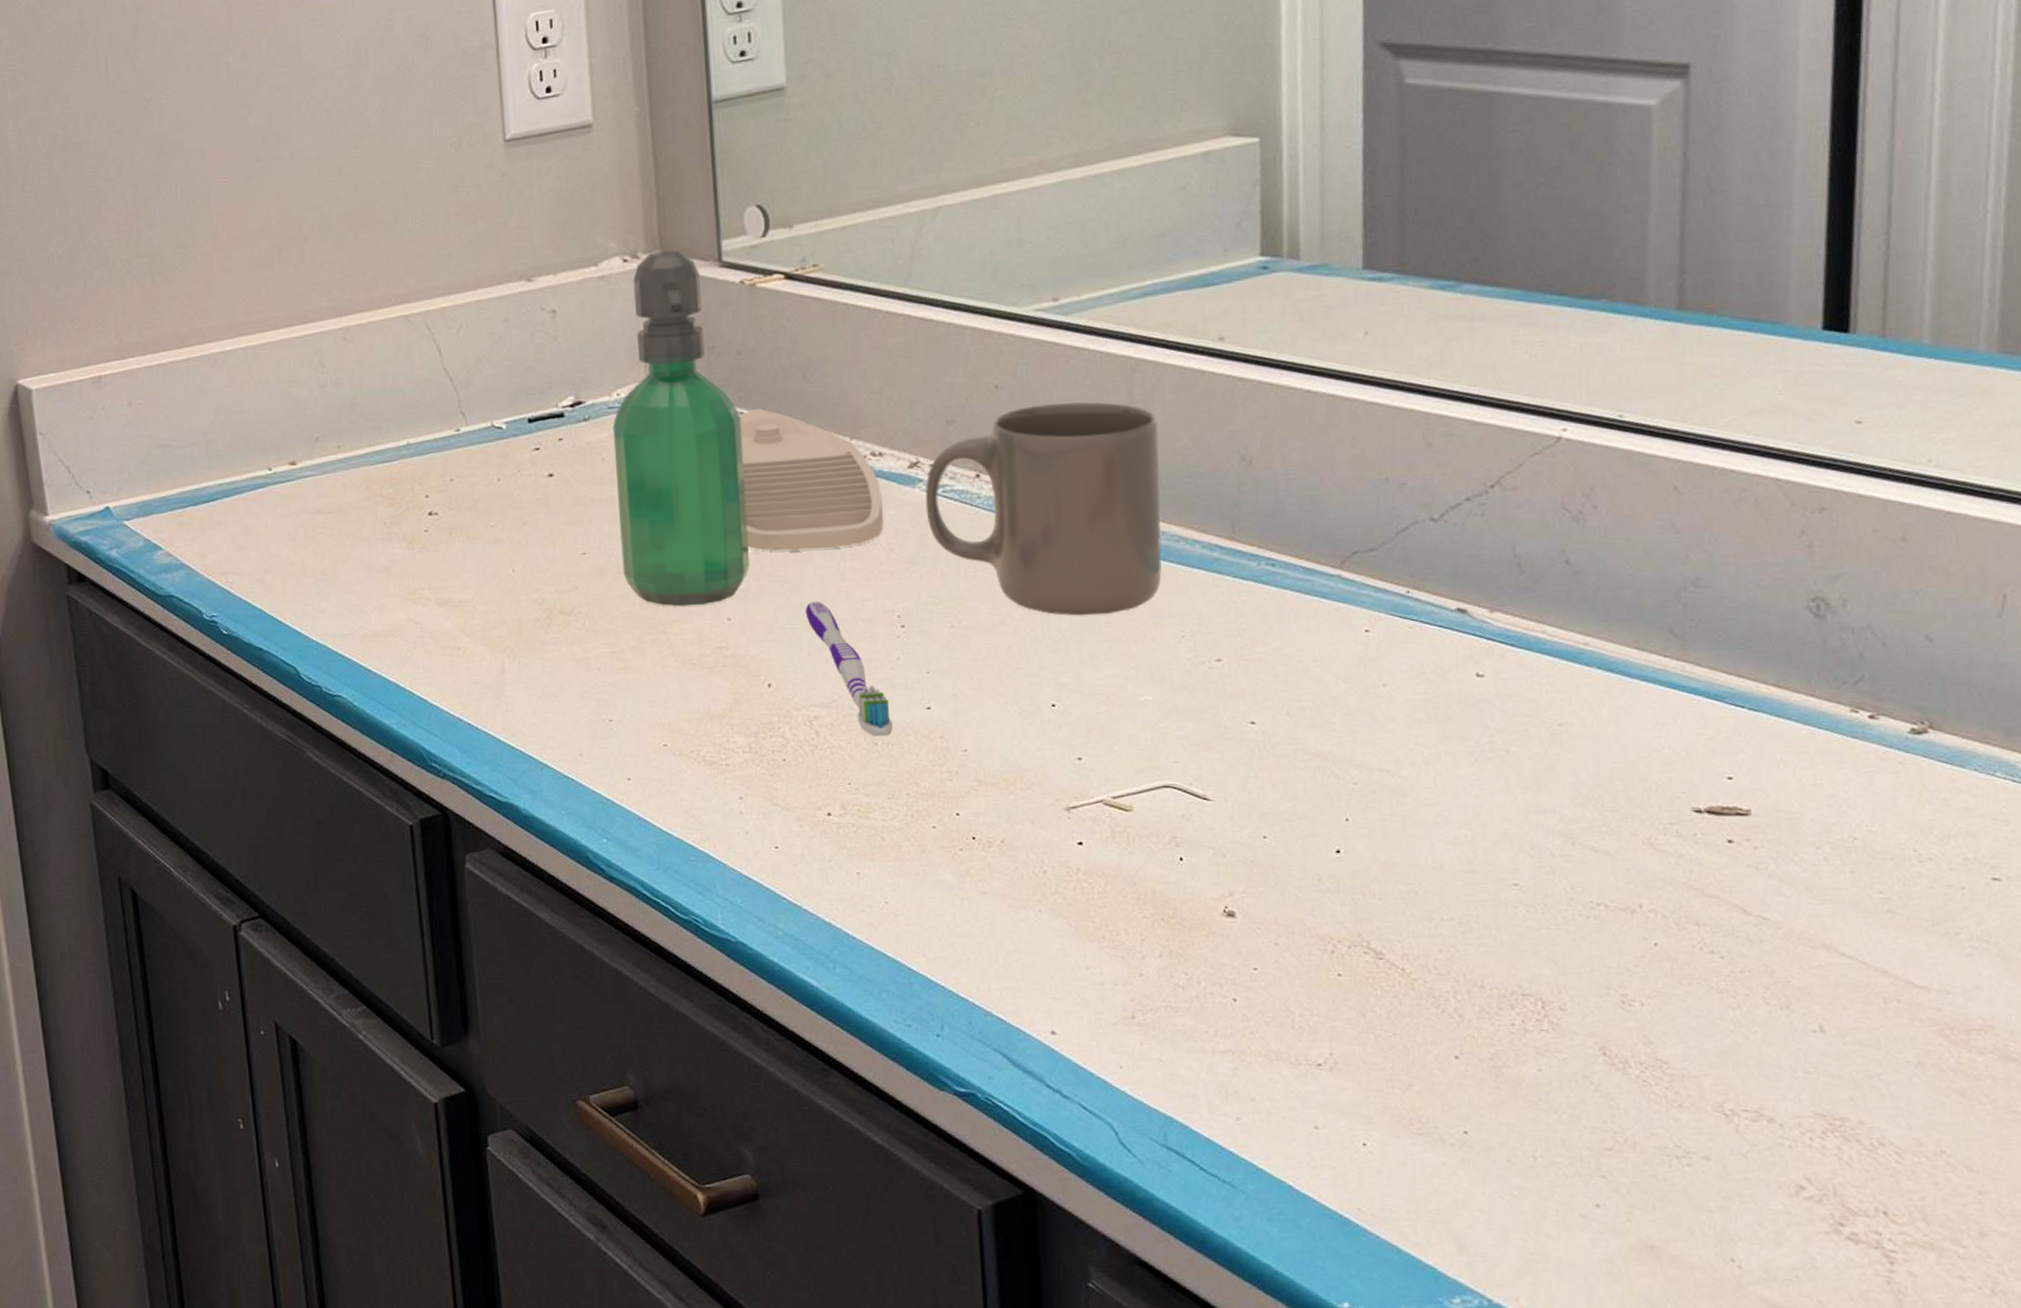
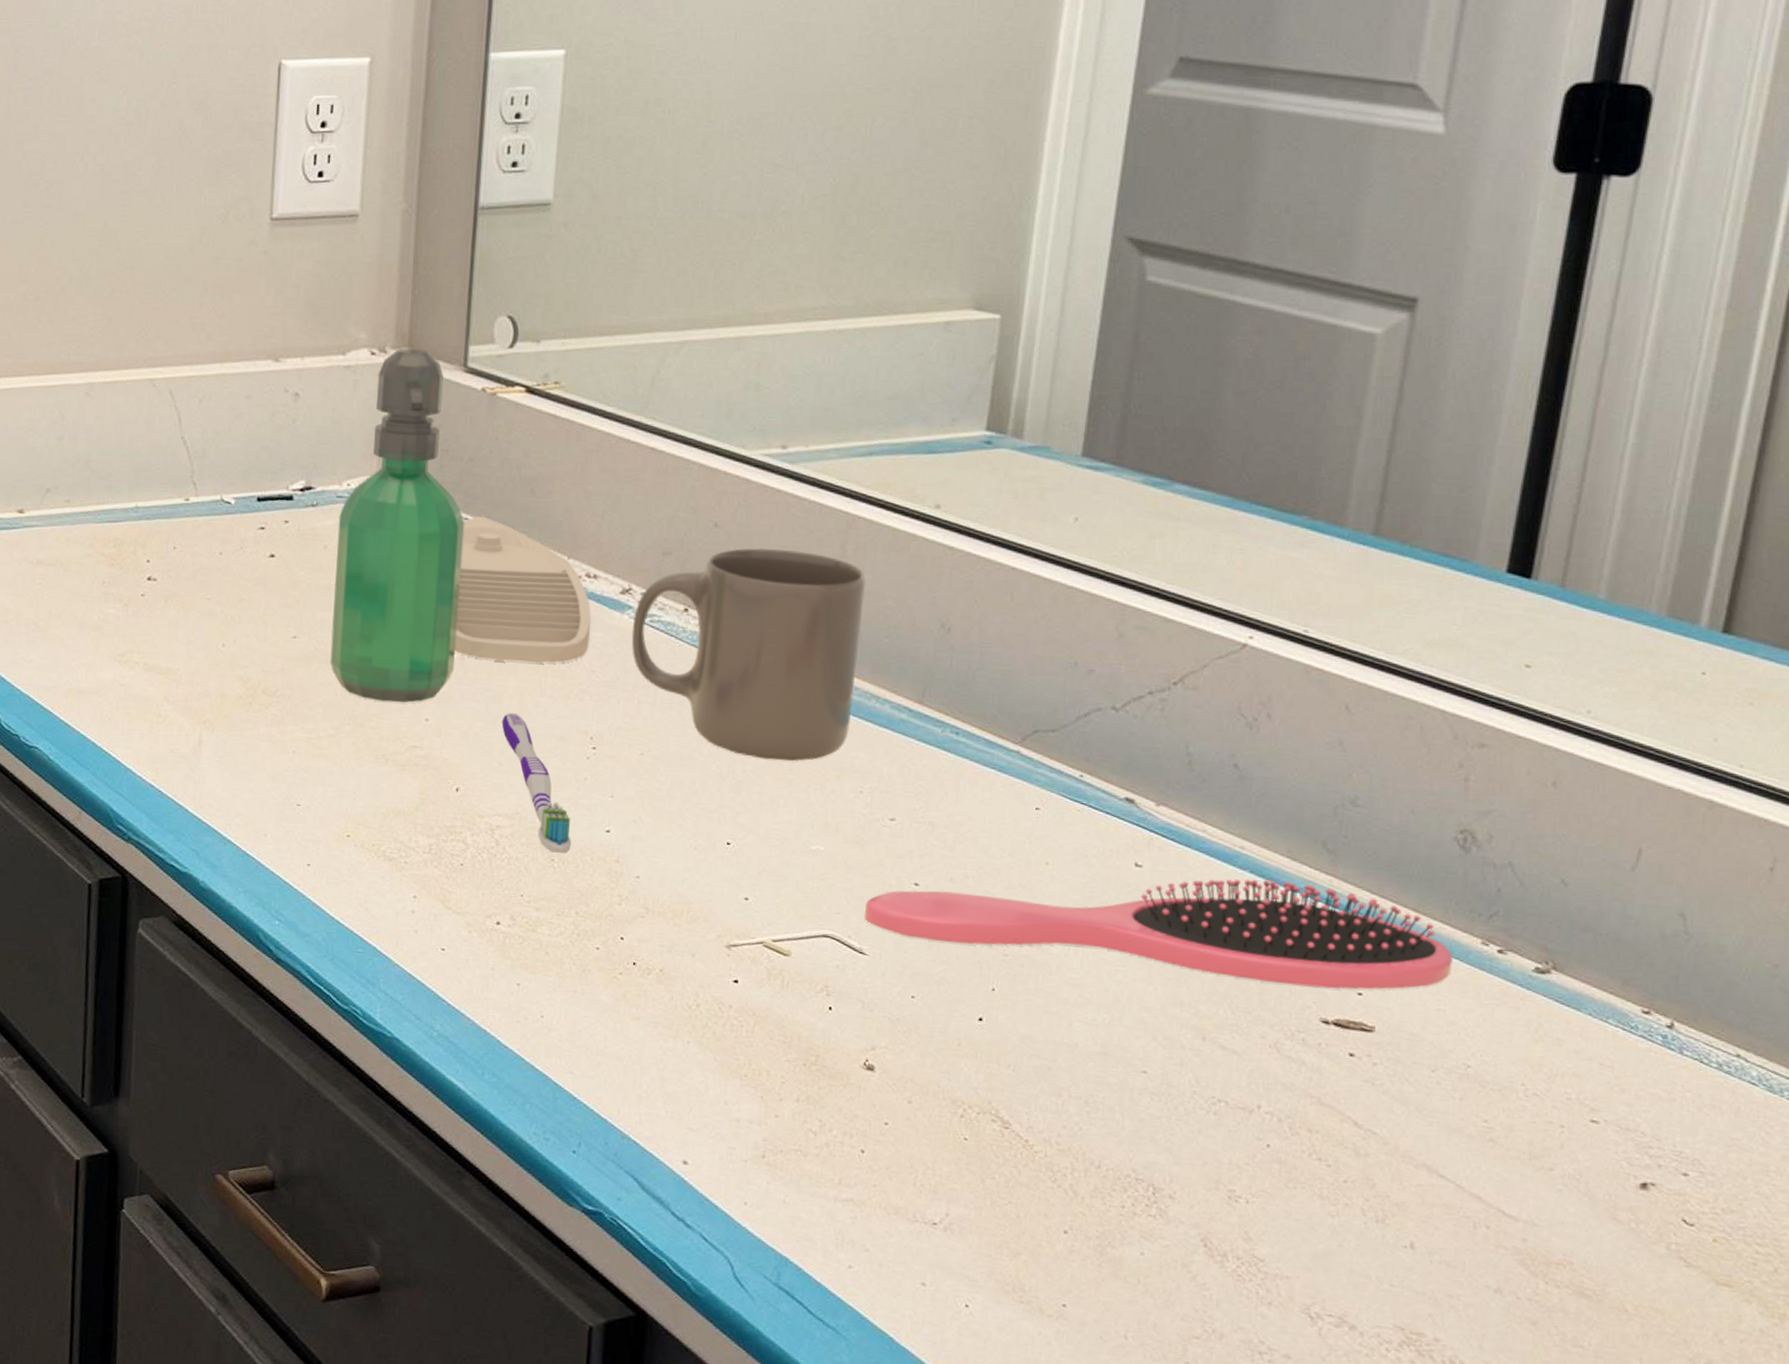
hairbrush: none [1202,672,1823,778] -> present [863,879,1453,990]

